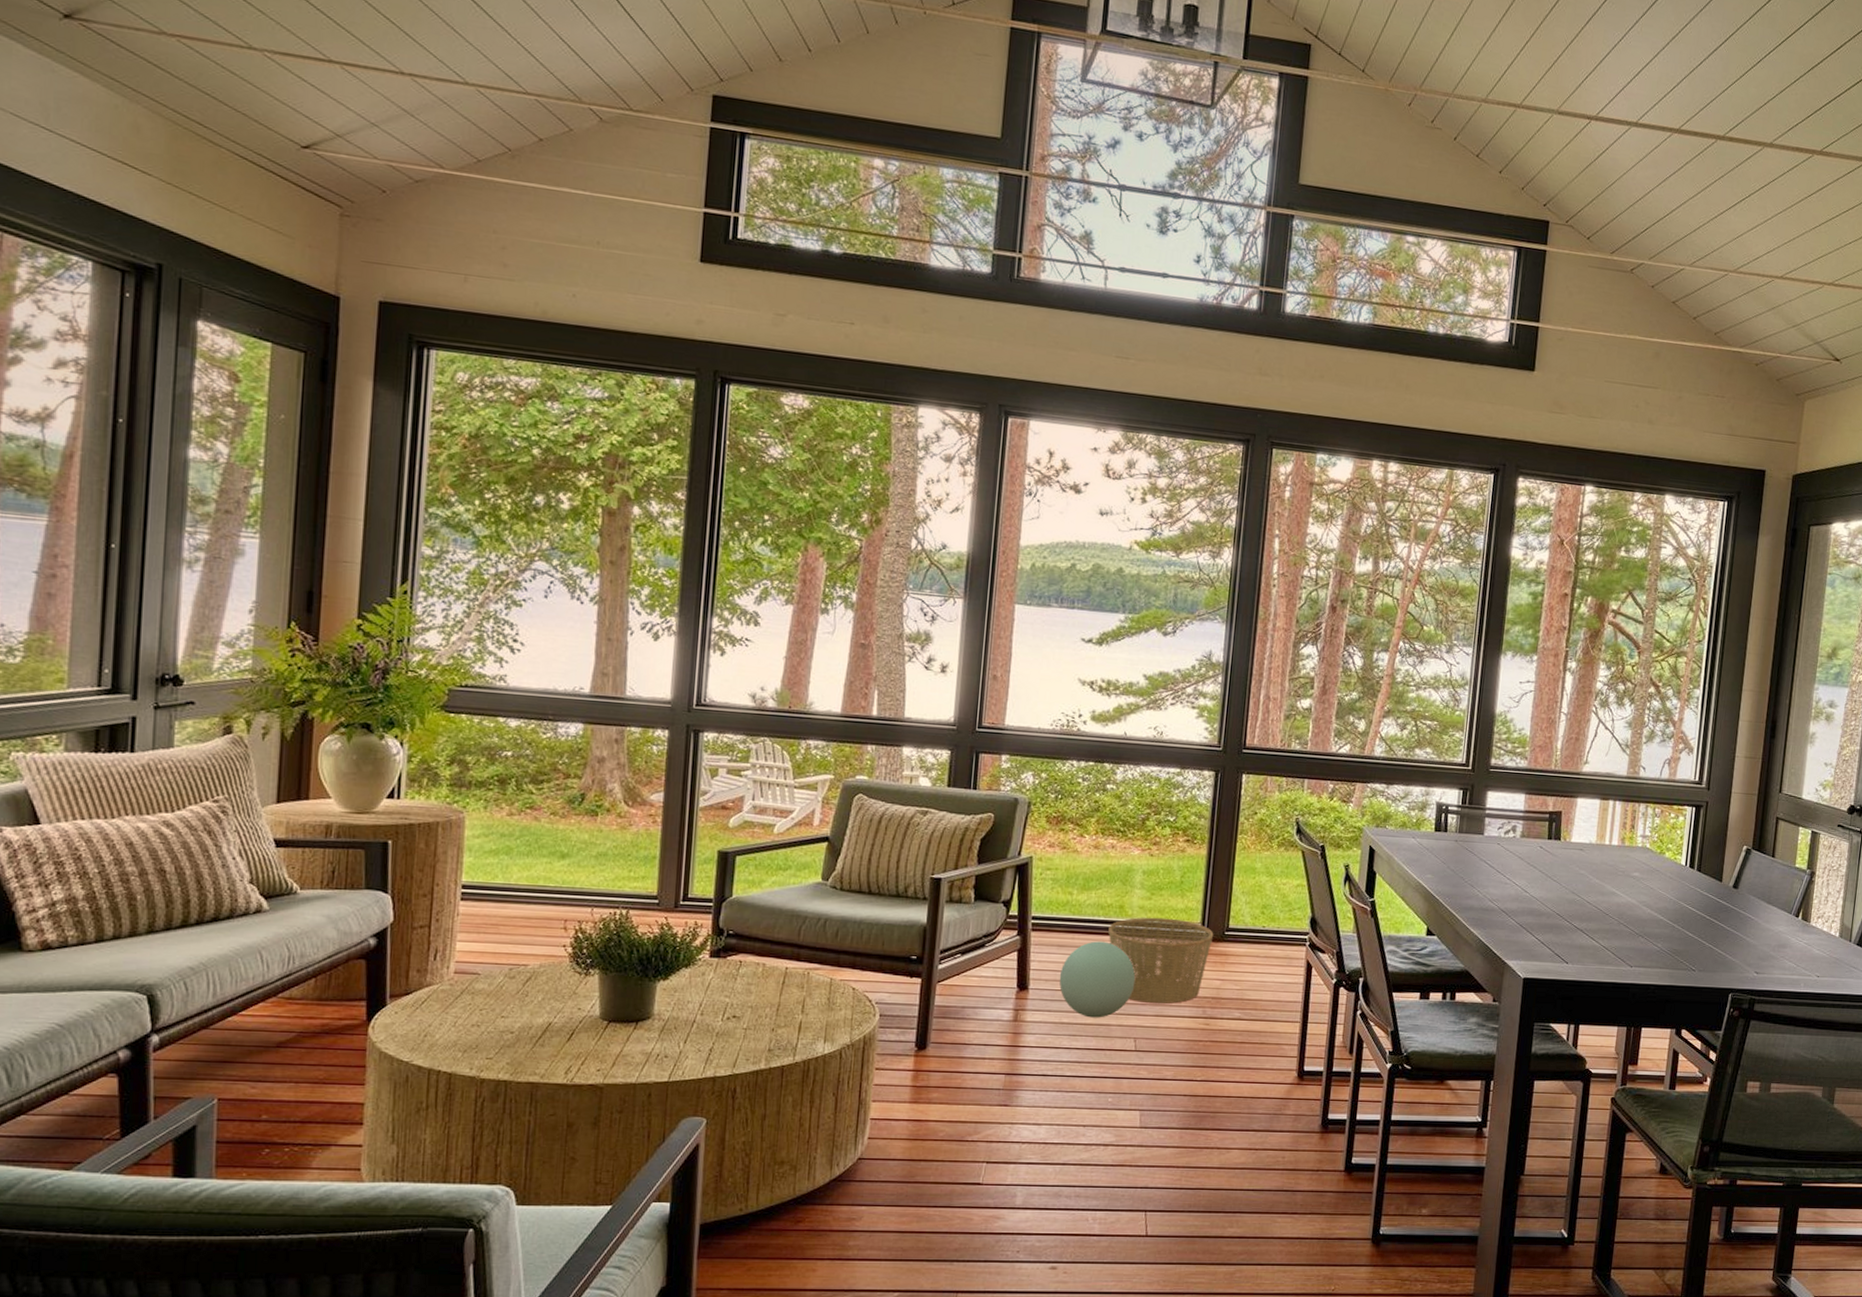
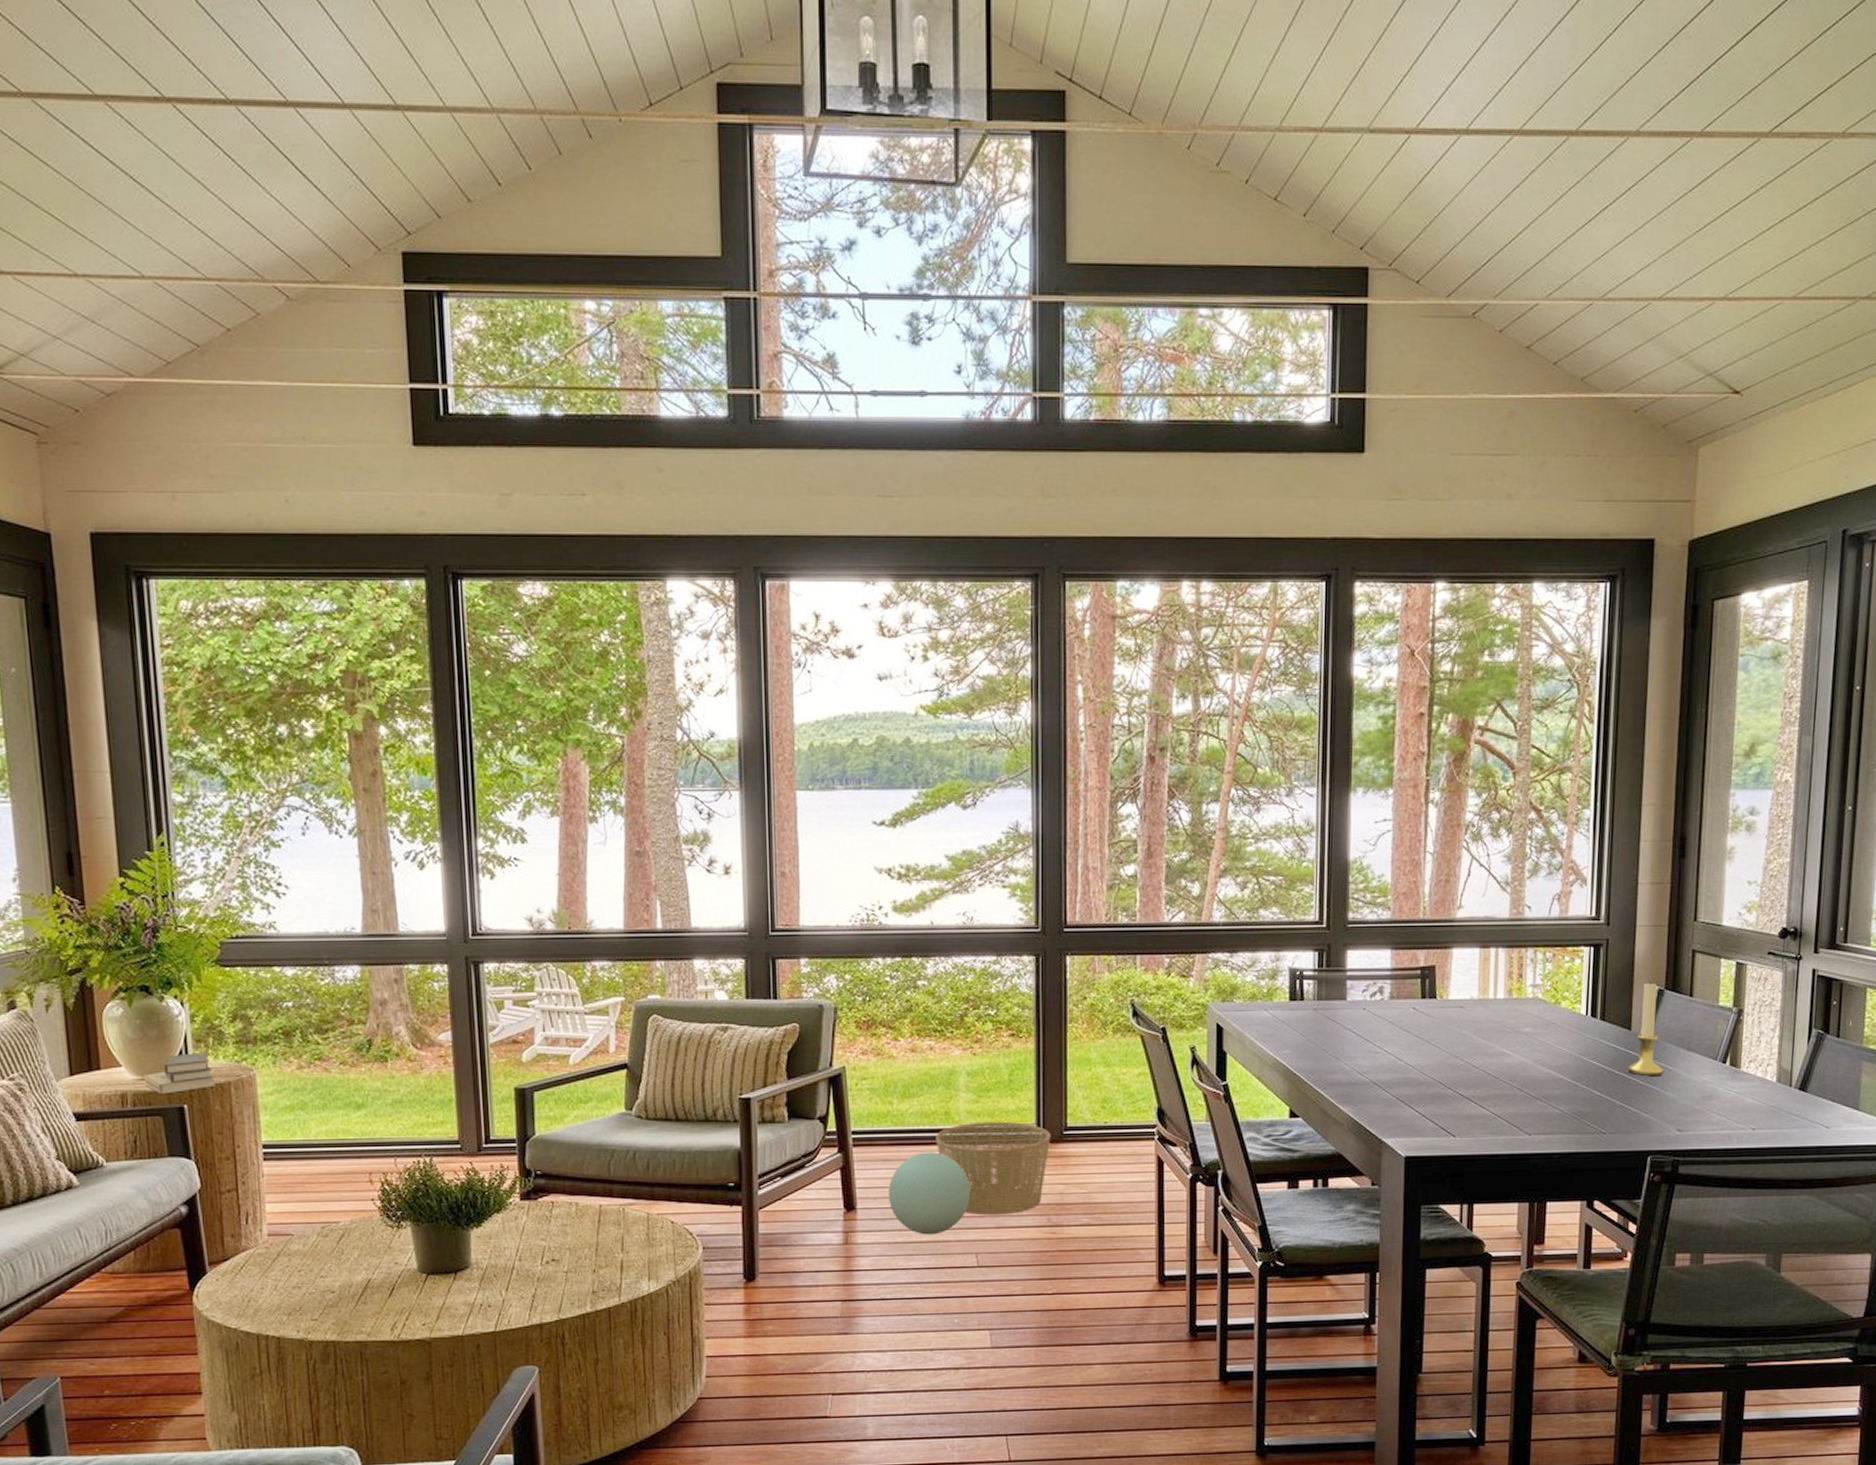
books: none [351,791,424,829] -> present [143,1052,216,1095]
candle holder: none [1717,841,1747,924] -> present [1627,981,1664,1077]

